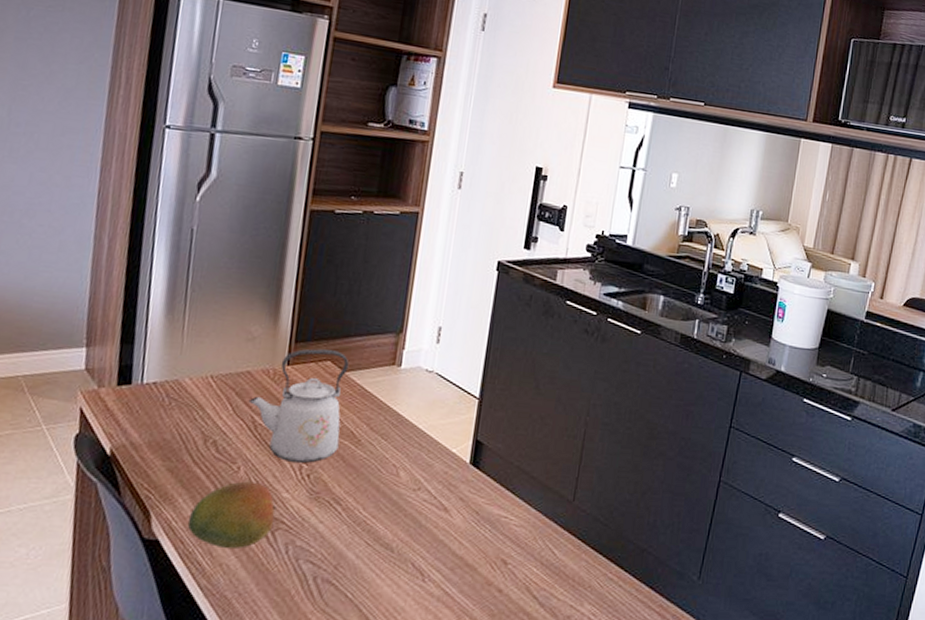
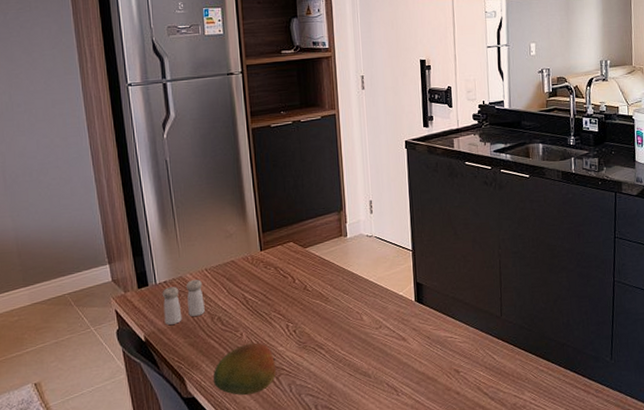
salt and pepper shaker: none [141,387,203,440] -> present [162,280,205,325]
kettle: present [248,348,349,464] -> none [237,233,313,324]

